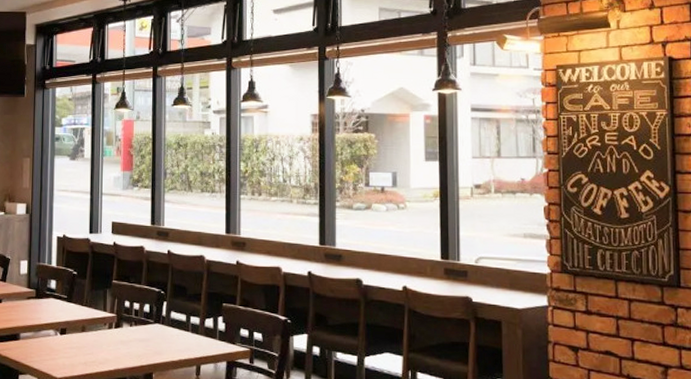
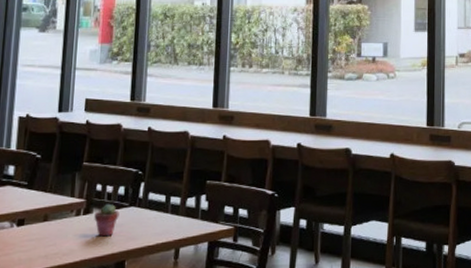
potted succulent: none [124,320,146,350] -> present [94,204,119,237]

